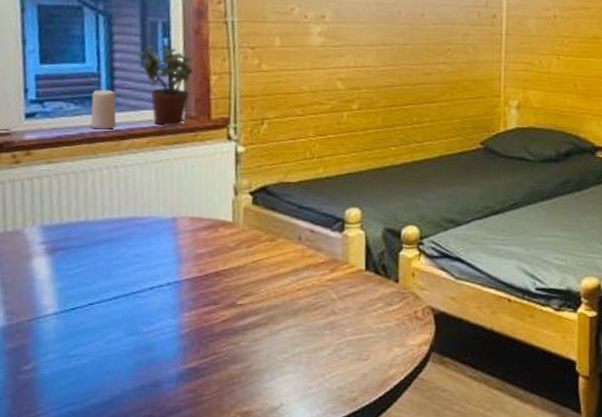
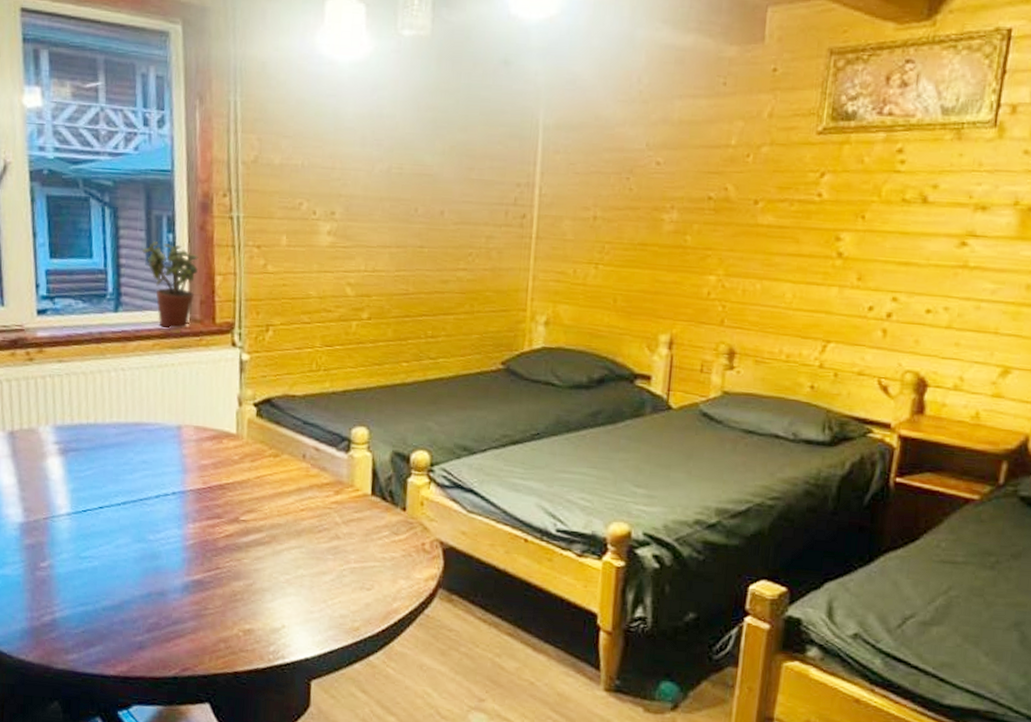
candle: present [89,90,117,130] -> none [97,287,123,330]

